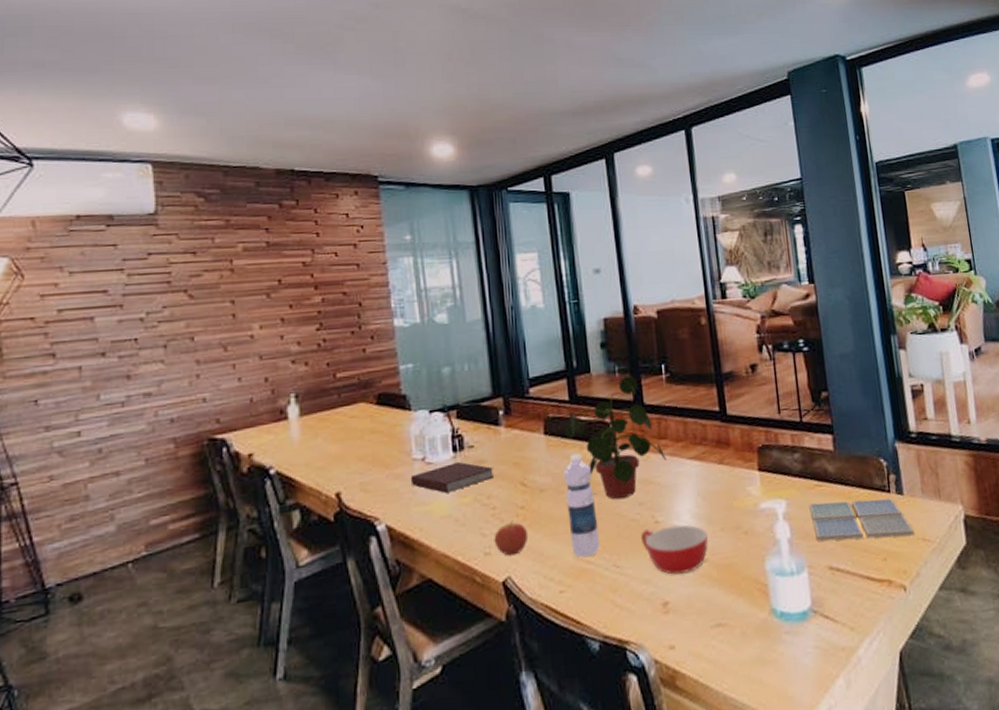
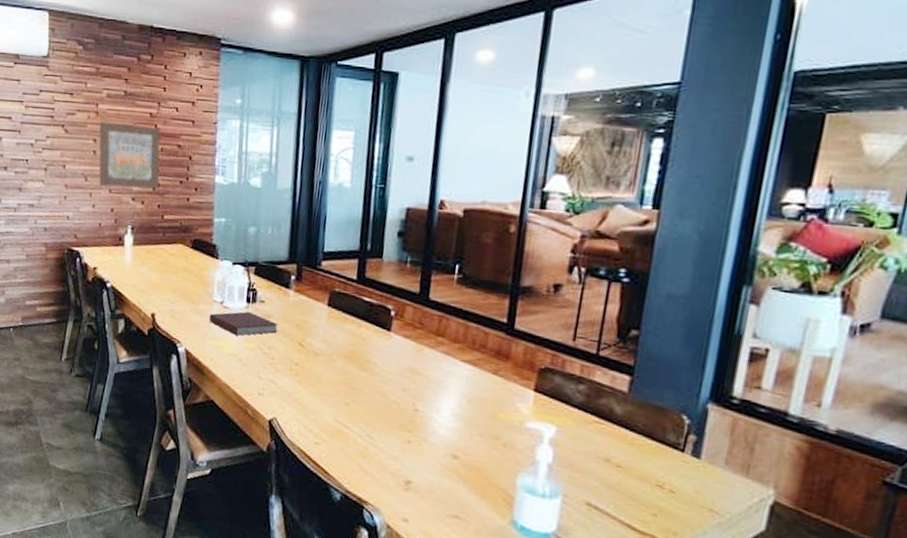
wall art: none [236,276,325,354] -> present [99,122,161,190]
apple: present [494,520,529,556] -> none [267,372,298,402]
water bottle: present [563,453,600,558] -> none [333,329,364,422]
potted plant: present [565,375,668,500] -> none [347,268,441,381]
bowl: present [641,525,709,575] -> none [398,413,464,463]
drink coaster: present [809,498,915,542] -> none [580,437,702,503]

